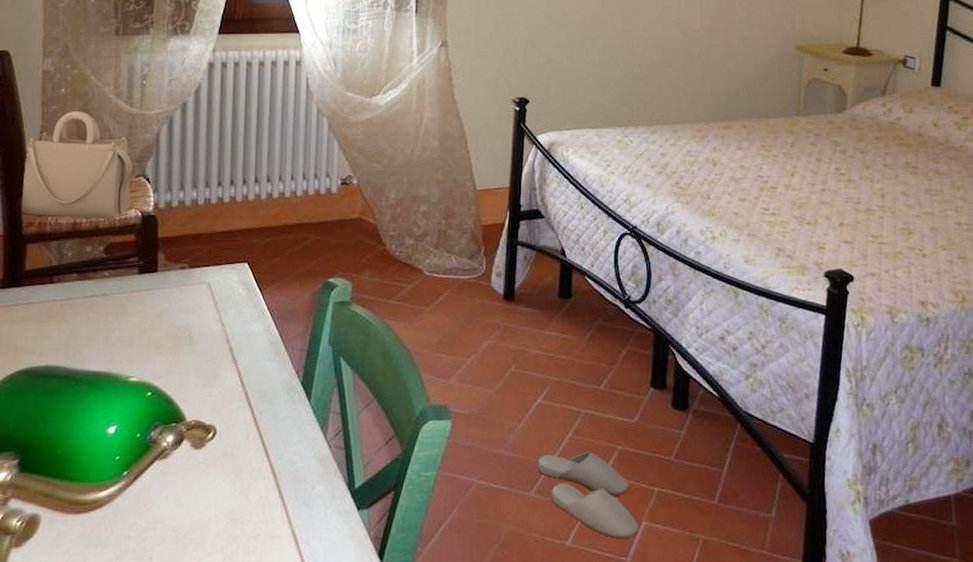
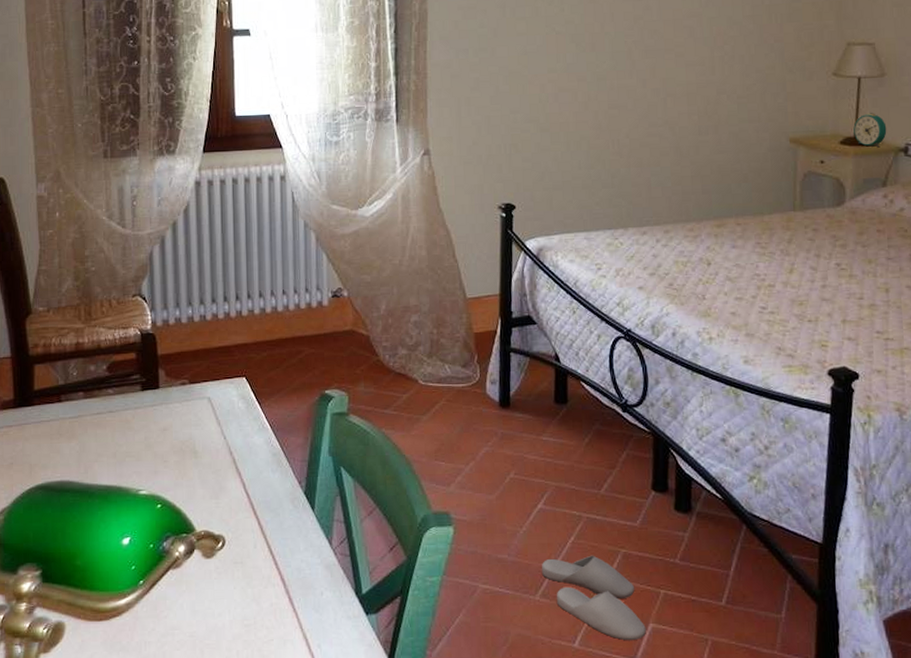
handbag: present [22,111,133,219] -> none [26,234,129,339]
alarm clock: none [856,25,887,58] -> present [853,113,887,148]

